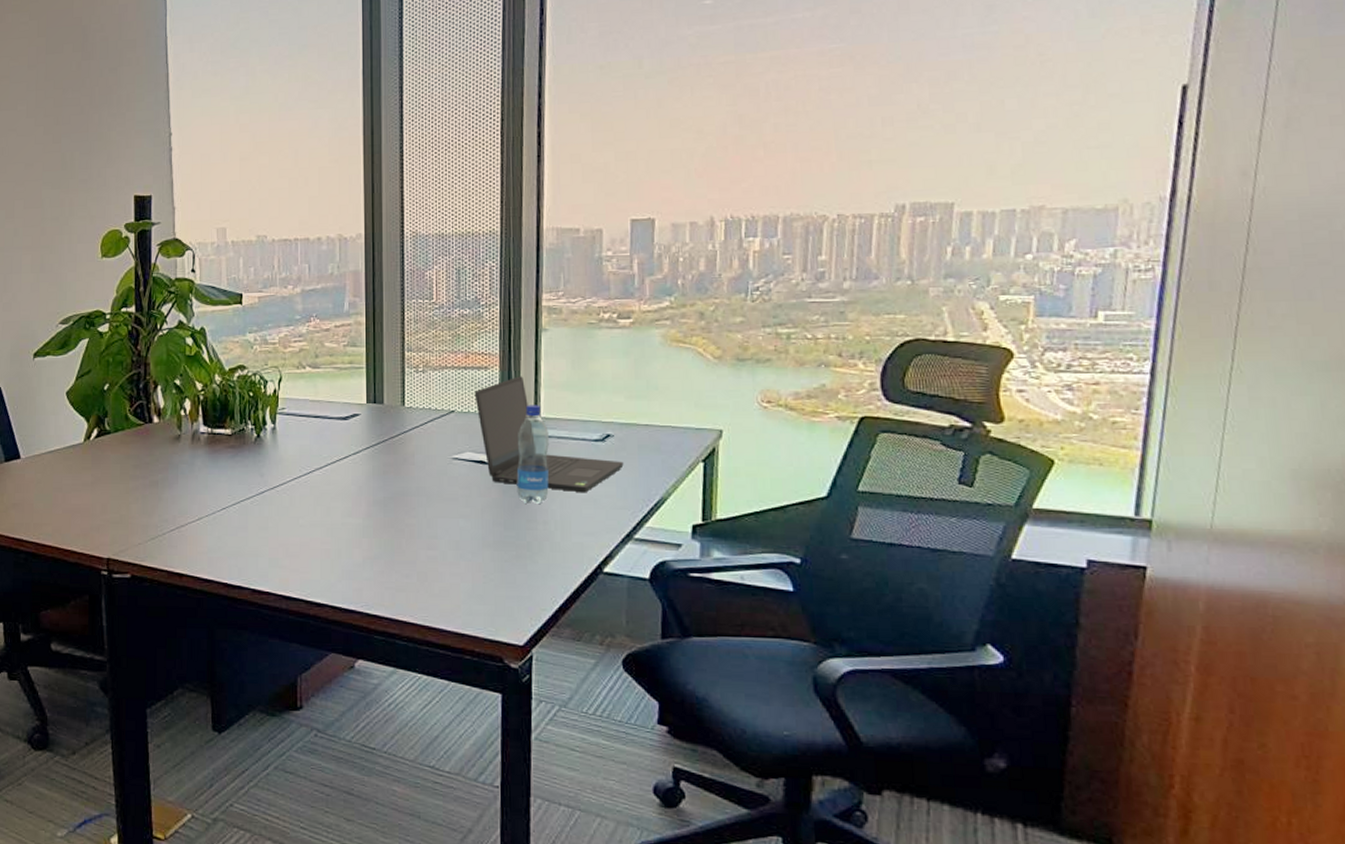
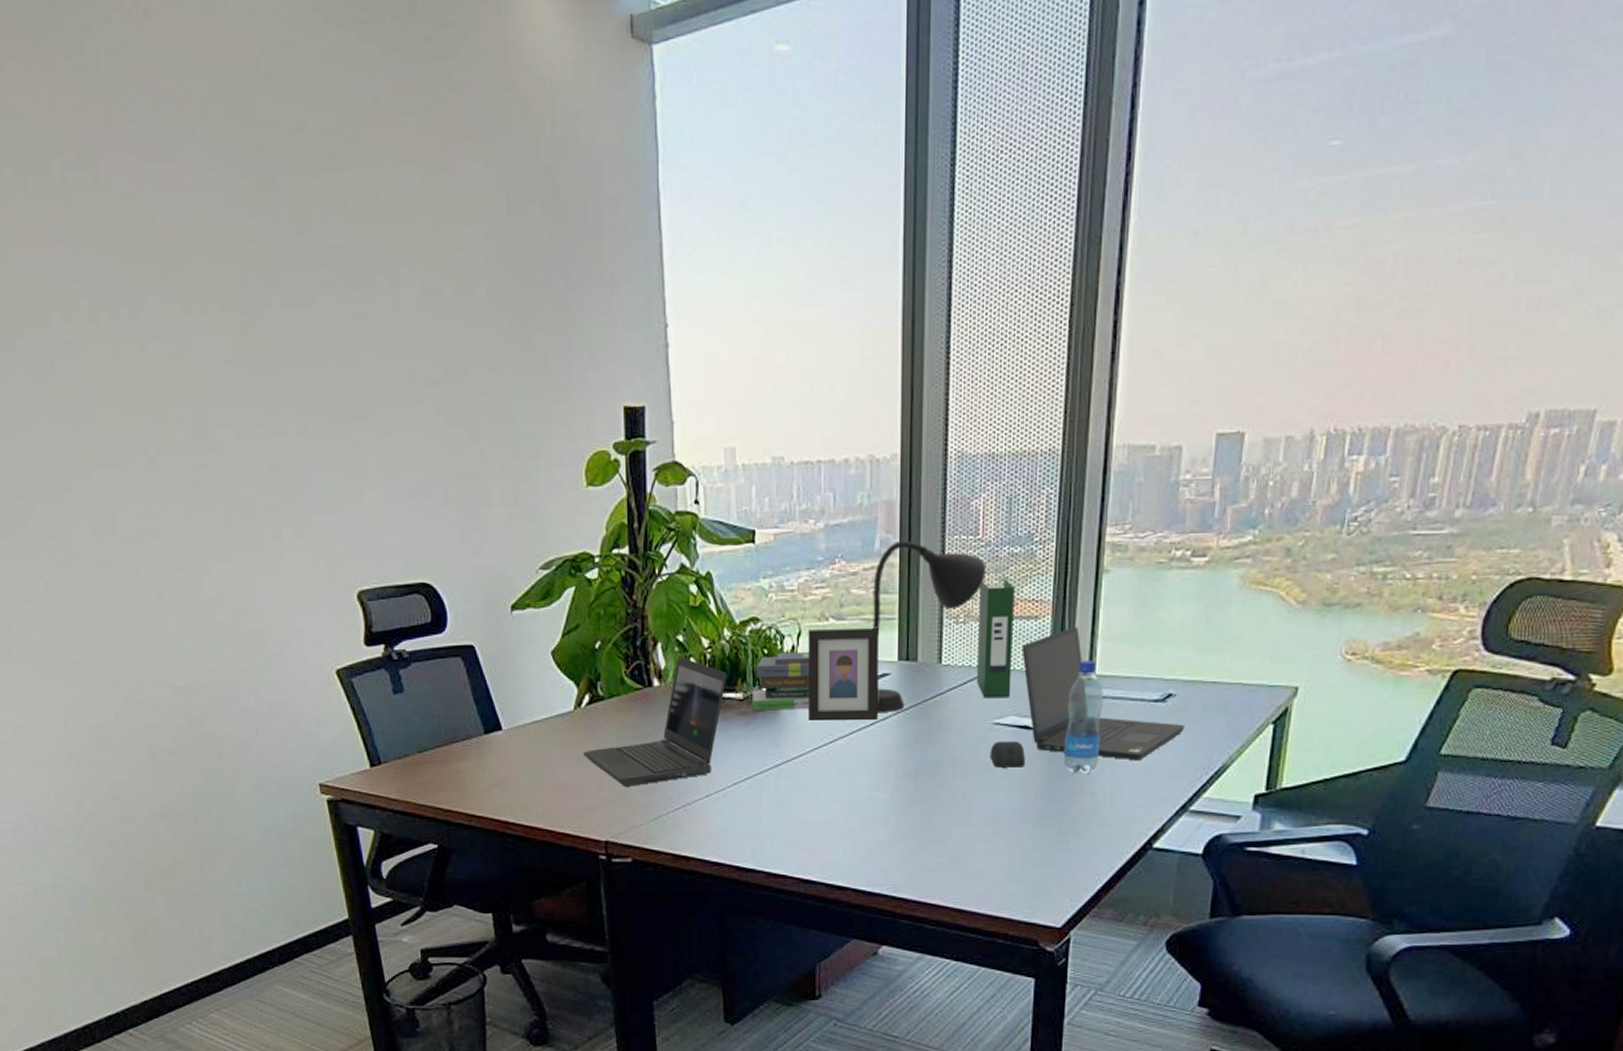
laptop computer: none [90,397,217,509] -> present [582,656,727,786]
books: none [239,395,290,445] -> present [752,652,810,711]
picture frame: none [287,376,350,455] -> present [807,628,879,722]
desk lamp: none [344,303,441,447] -> present [873,541,986,712]
binder: none [435,336,467,437] -> present [976,579,1015,699]
computer mouse: none [450,473,482,498] -> present [990,740,1025,768]

